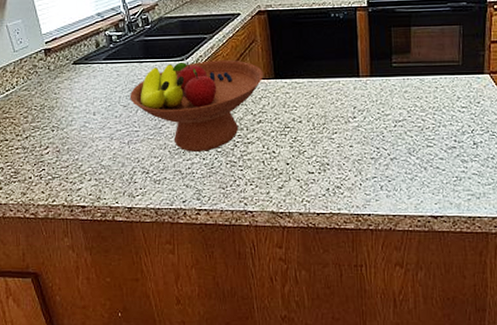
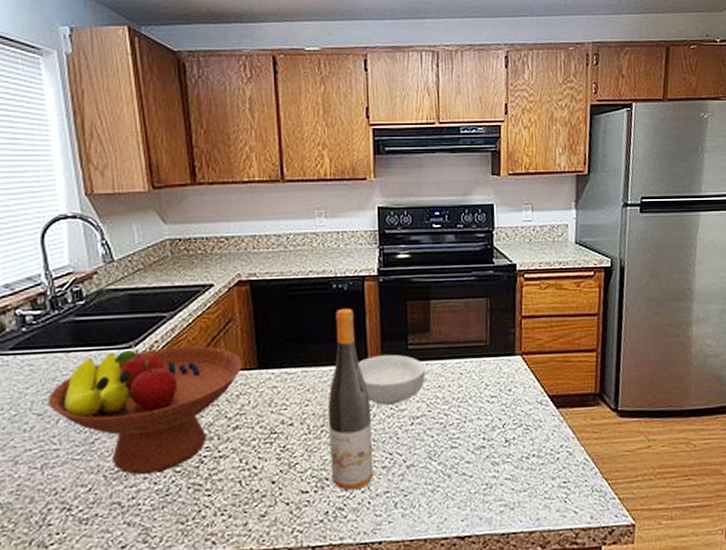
wine bottle: none [328,32,365,174] -> present [327,307,374,491]
cereal bowl: none [352,71,406,110] -> present [359,355,425,405]

